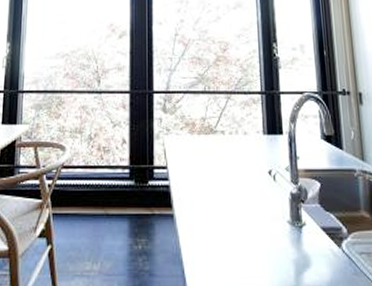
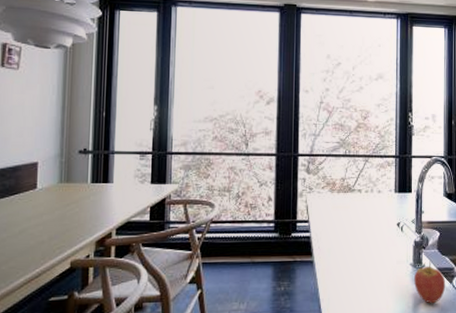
fruit: none [293,218,334,273] -> present [414,261,446,304]

